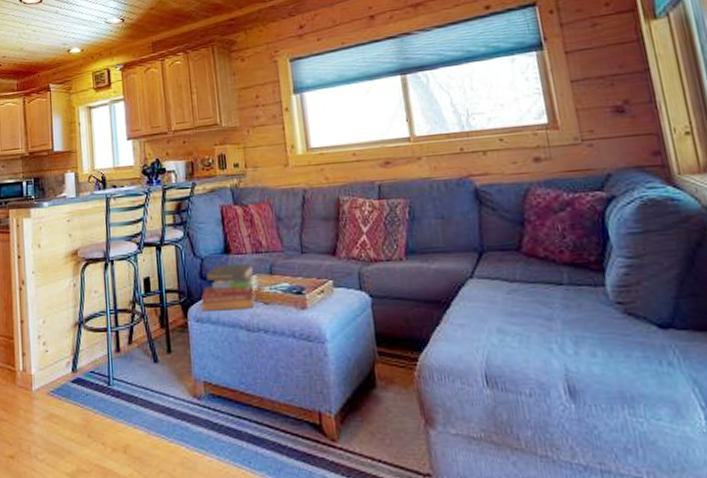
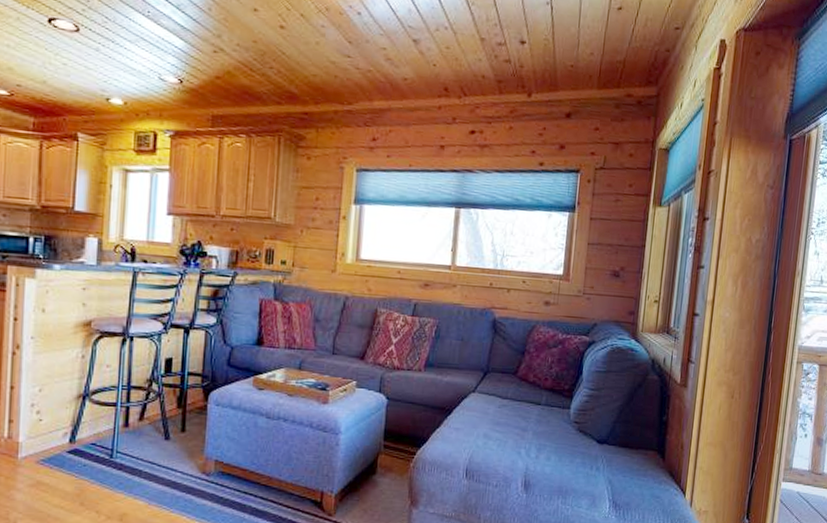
books: present [201,264,257,312] -> none [224,355,284,399]

